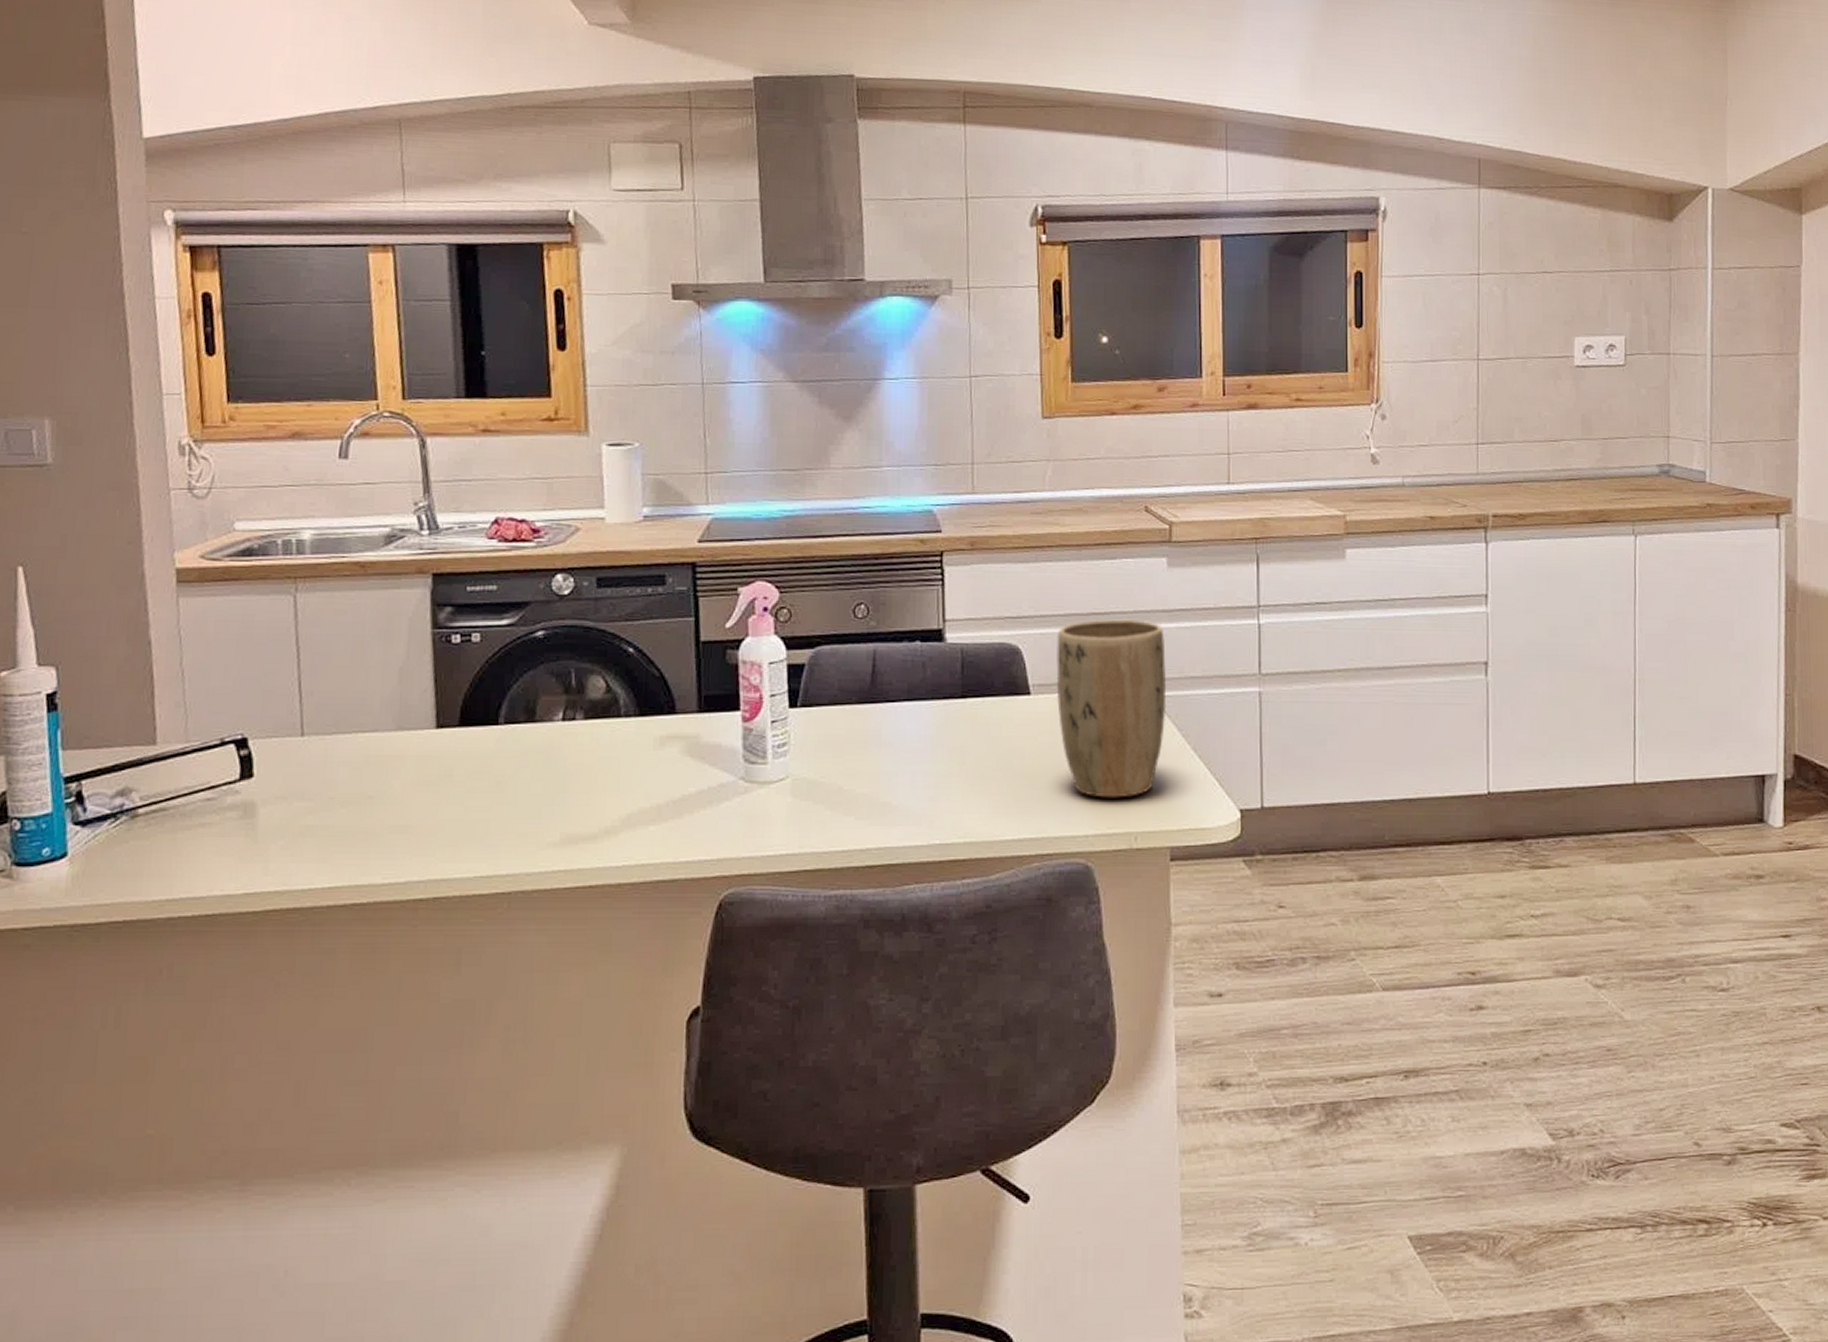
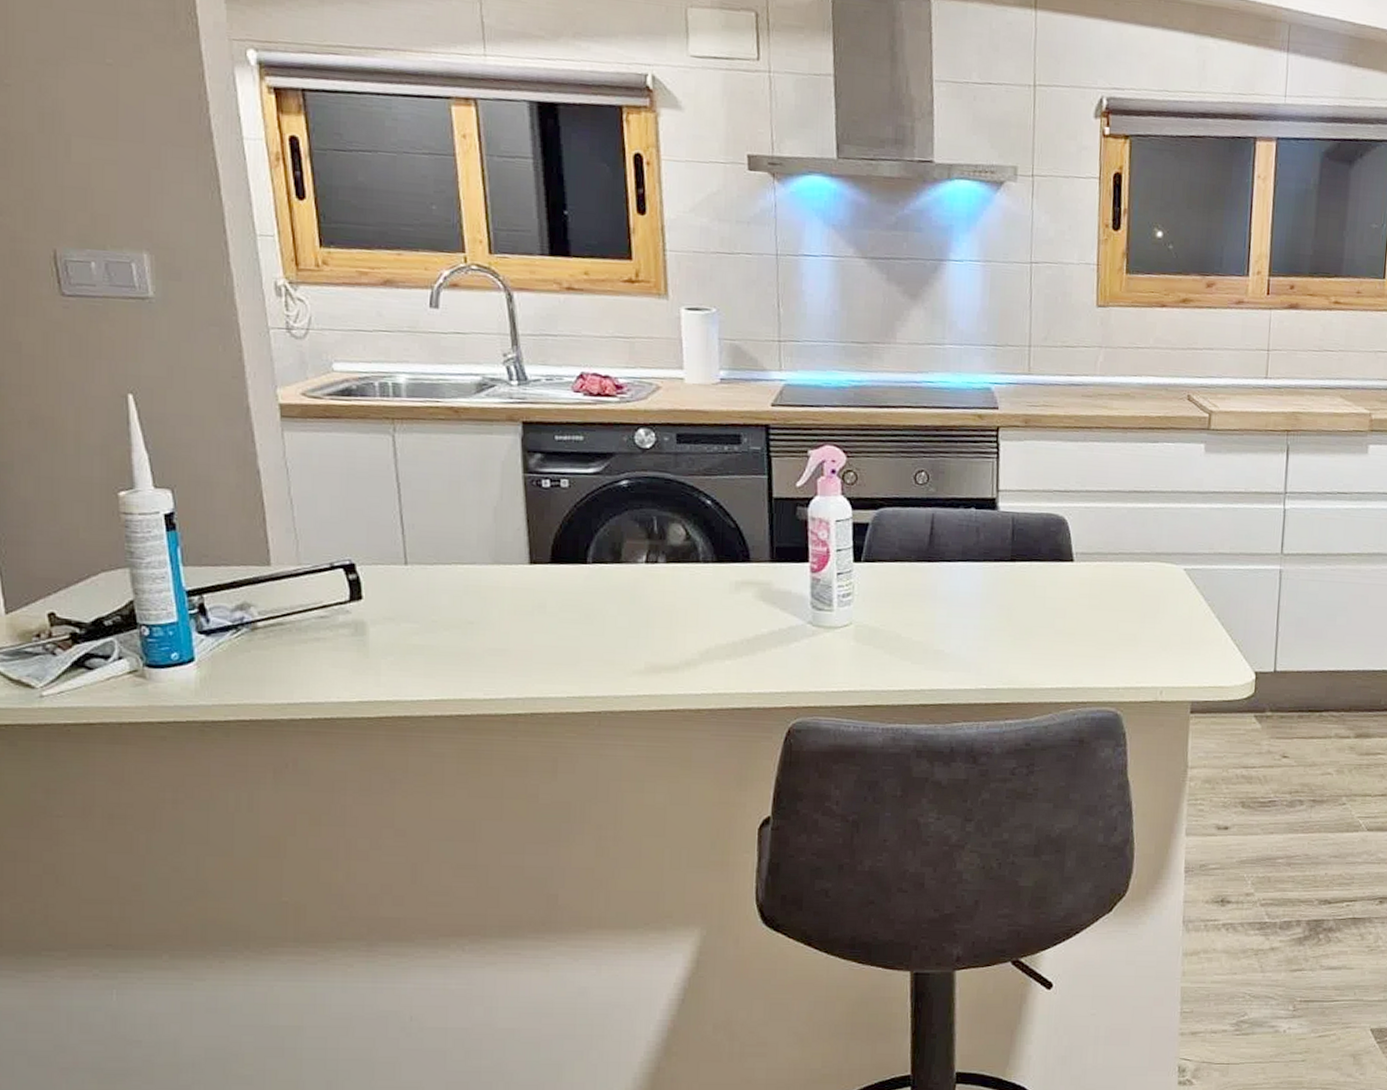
plant pot: present [1056,619,1167,798] -> none [1097,497,1198,657]

